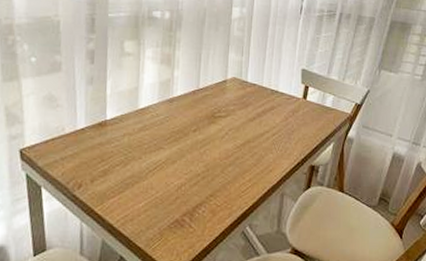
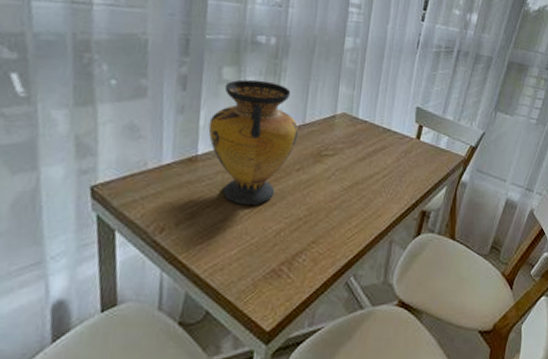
vase: none [114,51,193,164] -> present [208,79,298,206]

